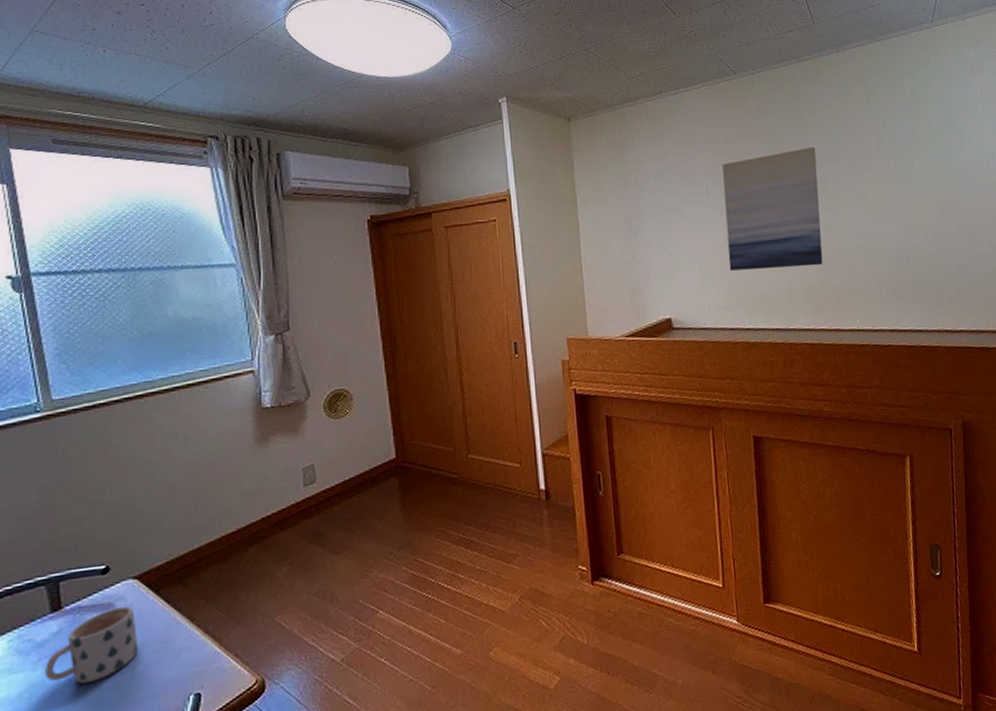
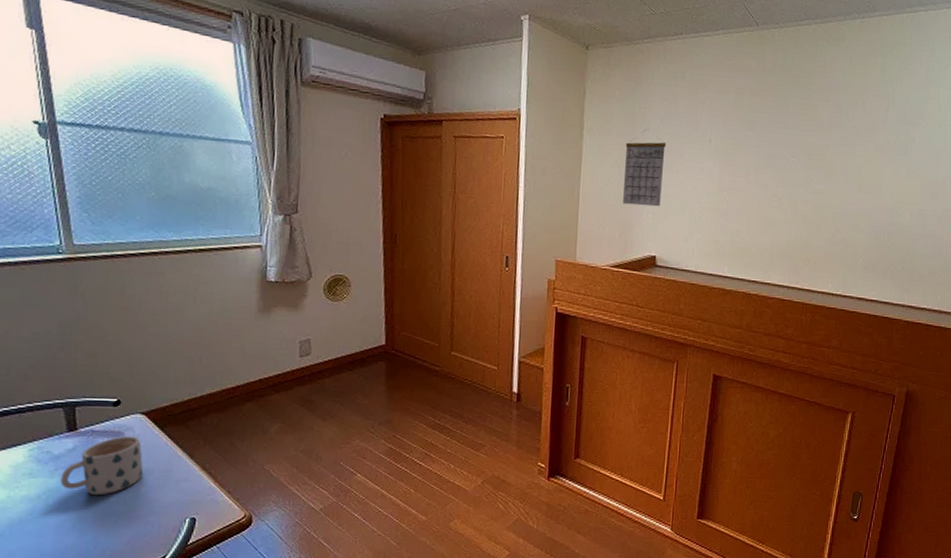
calendar: none [622,190,667,270] -> present [623,129,666,207]
wall art: present [722,146,823,271] -> none [718,110,822,228]

